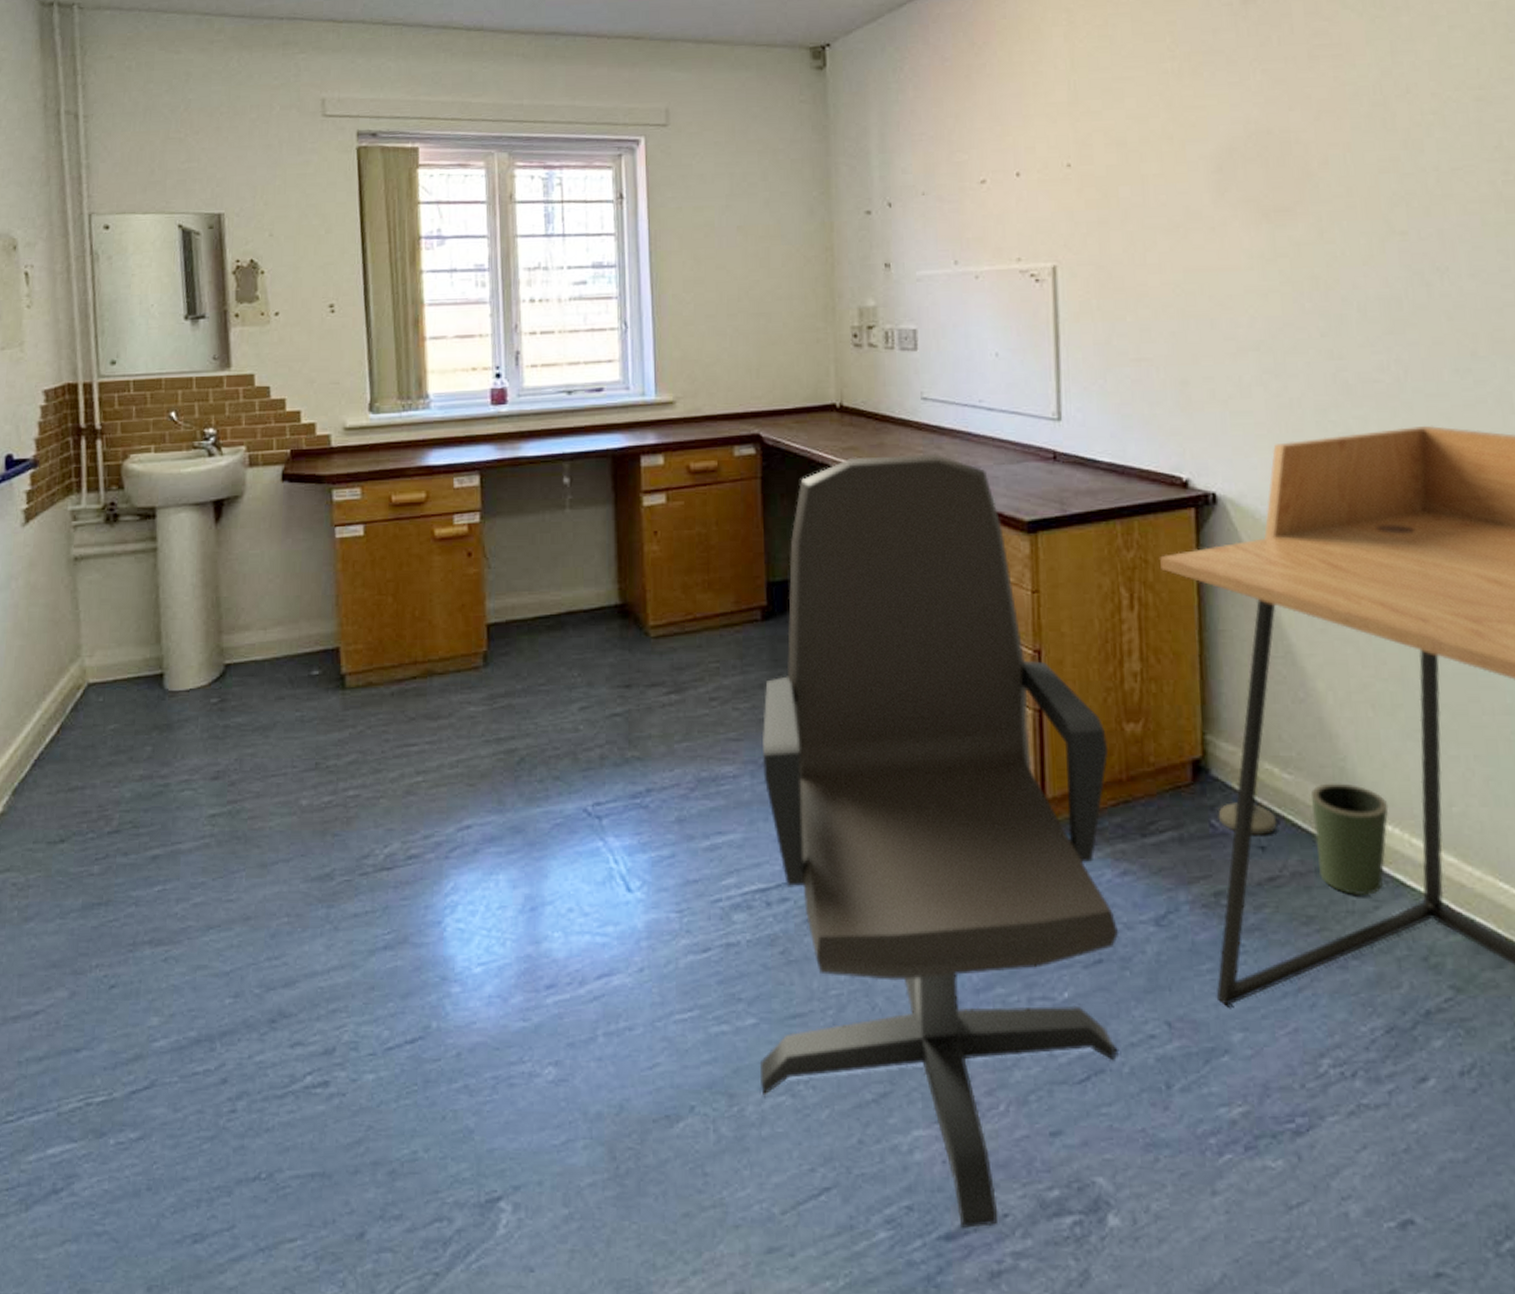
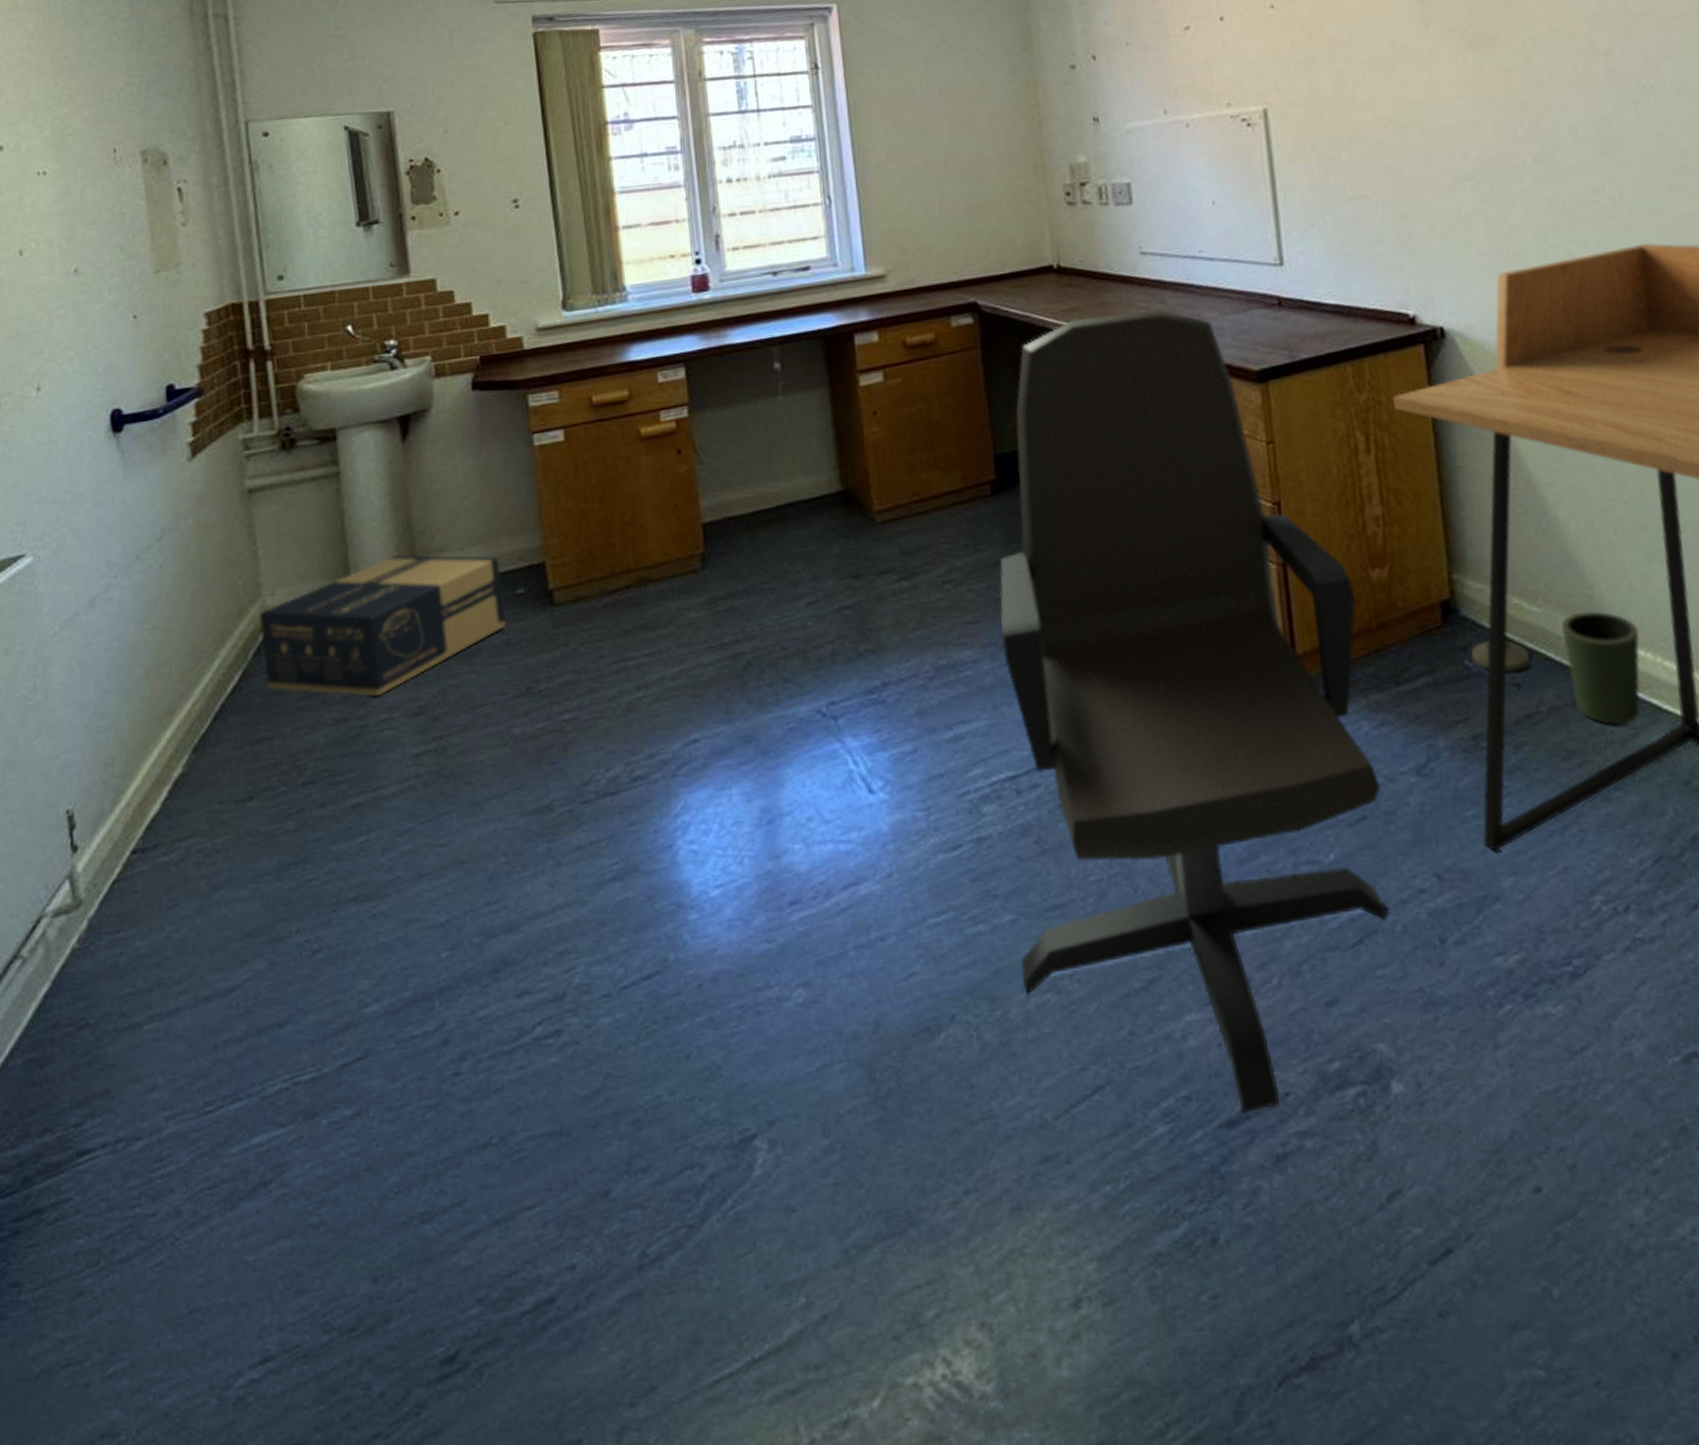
cardboard box: none [78,629,301,759] -> present [259,554,506,697]

